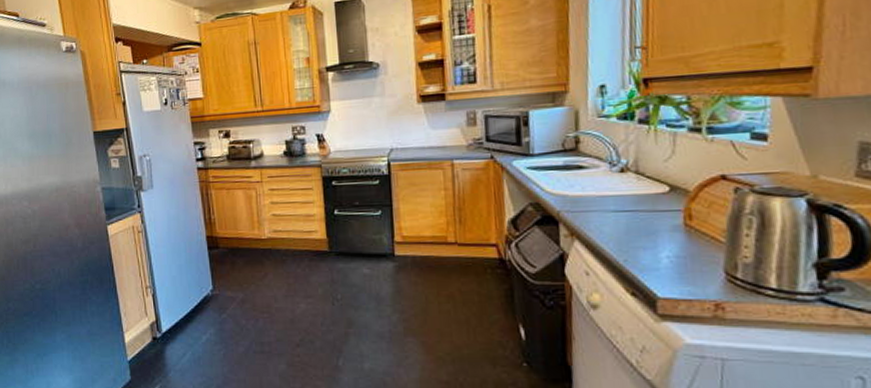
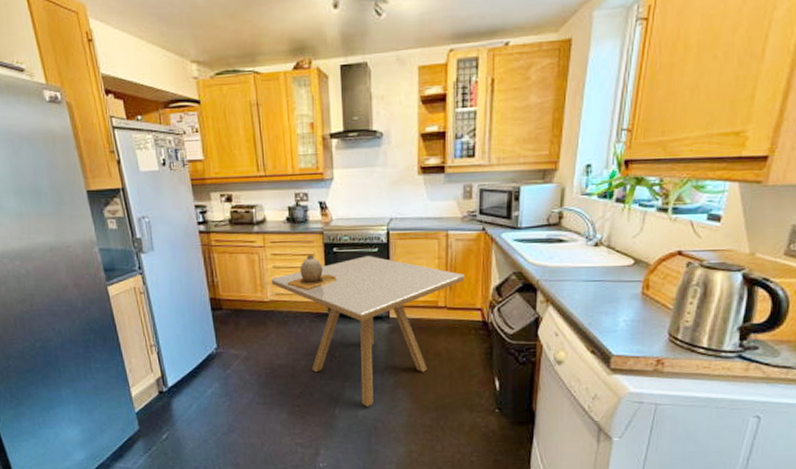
dining table: none [268,188,475,358] -> present [271,256,465,407]
vase: none [285,189,339,227] -> present [287,255,339,290]

